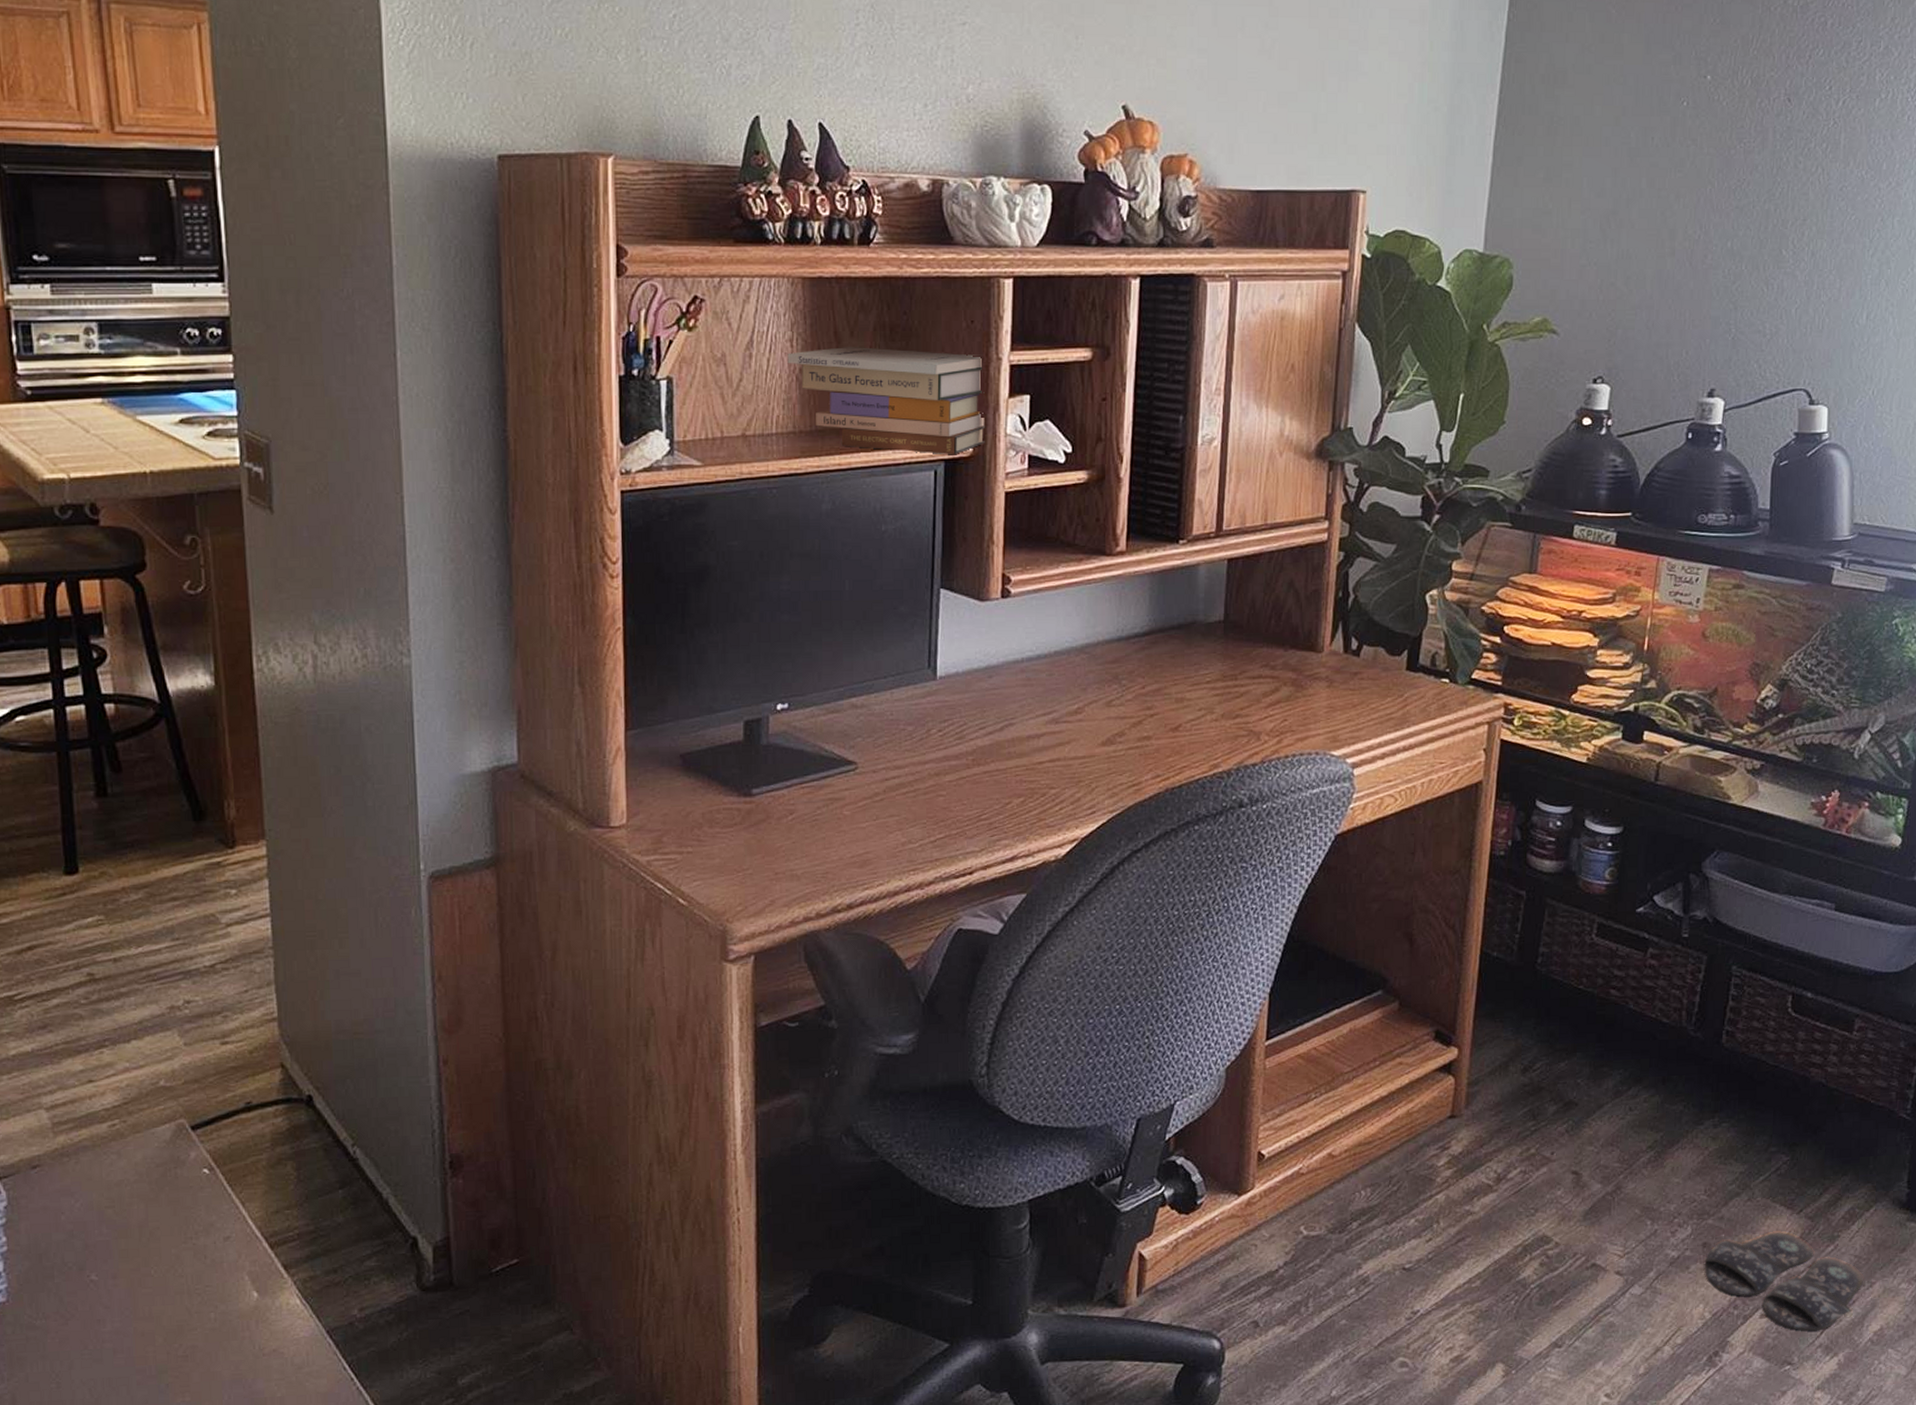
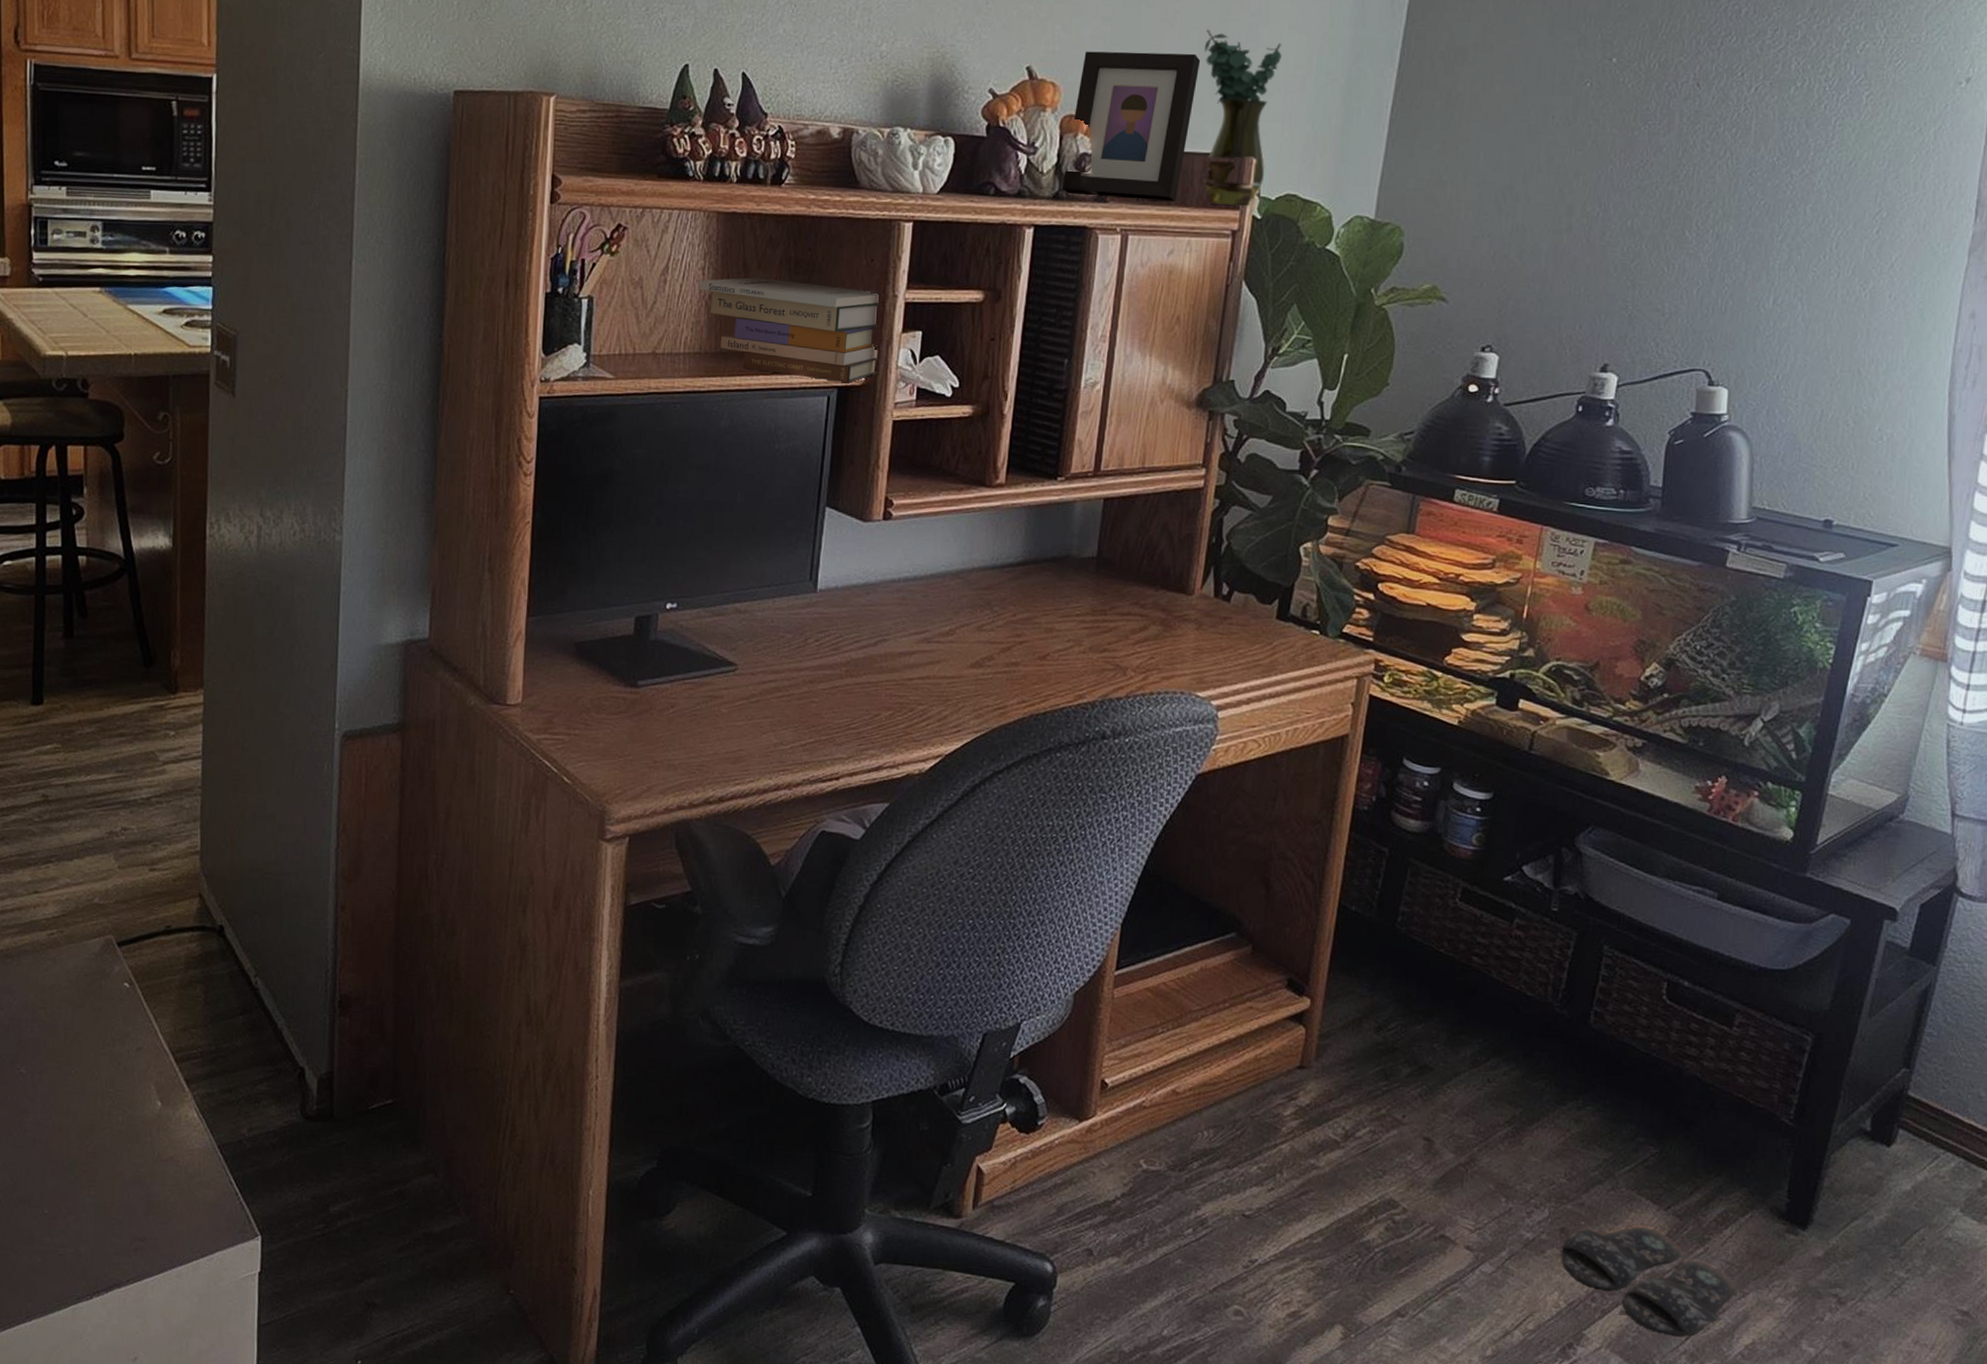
picture frame: none [1166,85,1302,244] -> present [1061,51,1201,202]
vase: none [1304,59,1383,246] -> present [1203,29,1282,207]

